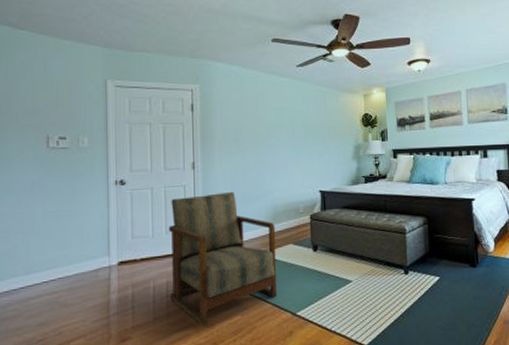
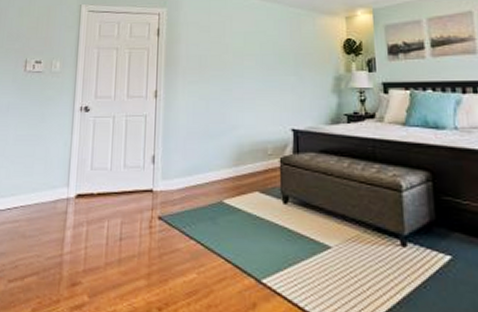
armchair: present [169,191,278,326] -> none [123,124,240,281]

